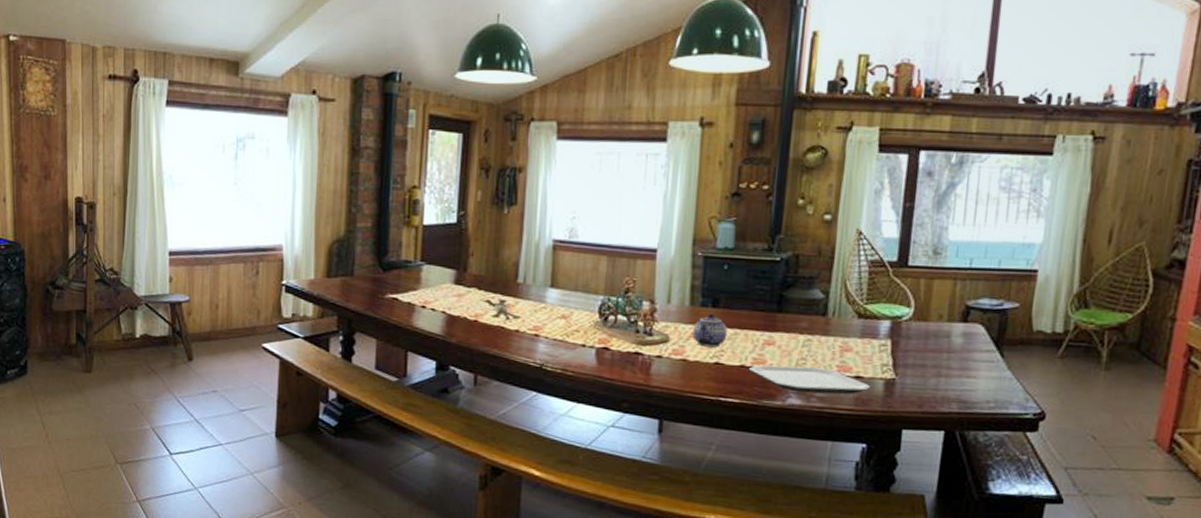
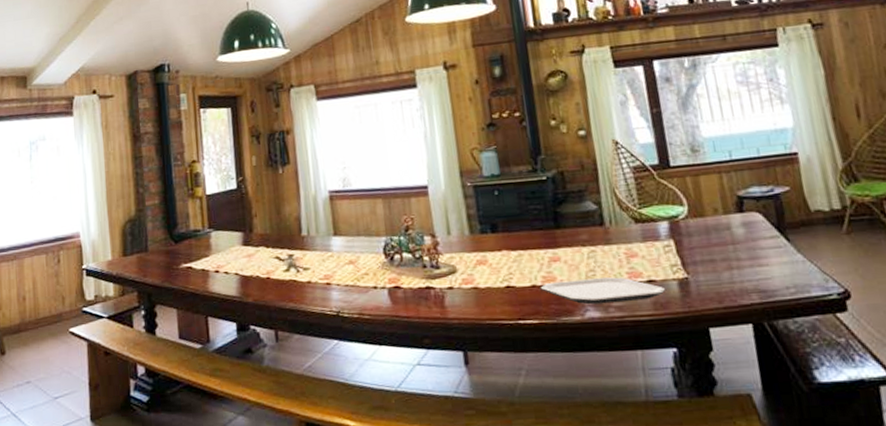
teapot: present [692,313,728,348] -> none [477,239,513,273]

